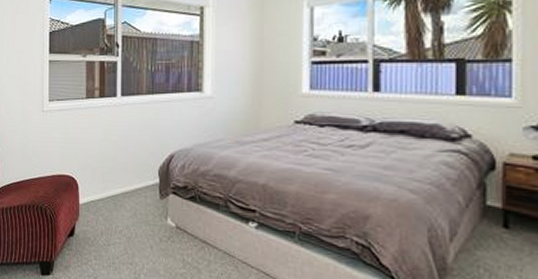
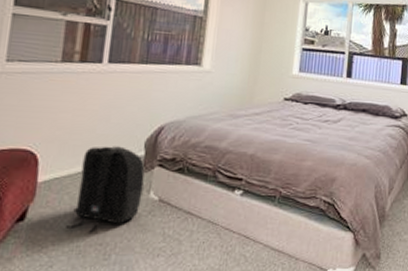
backpack: none [103,173,162,253] -> present [66,146,145,233]

